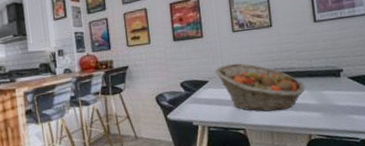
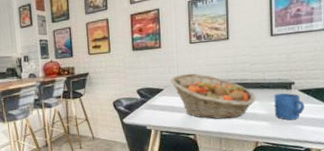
mug: none [323,80,356,110] -> present [274,93,305,121]

